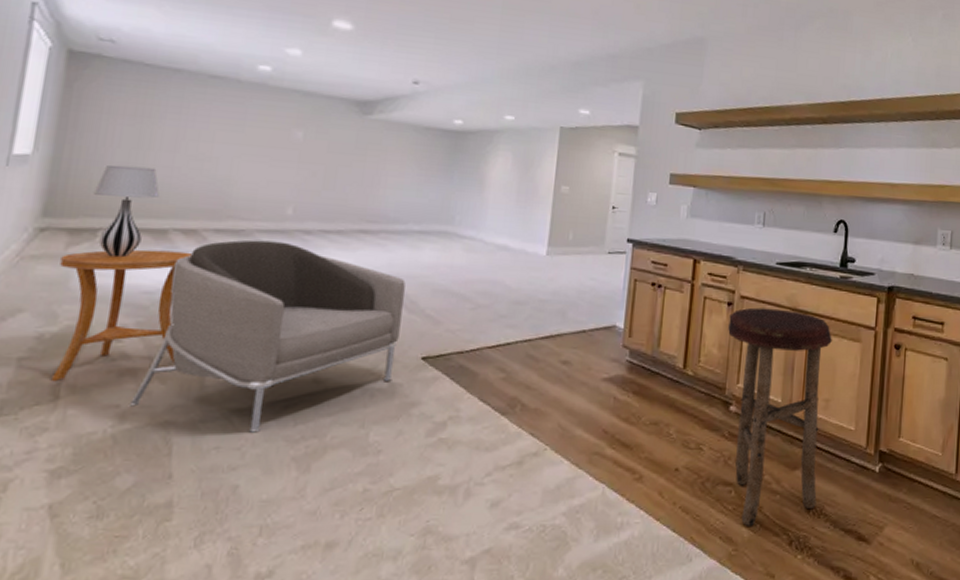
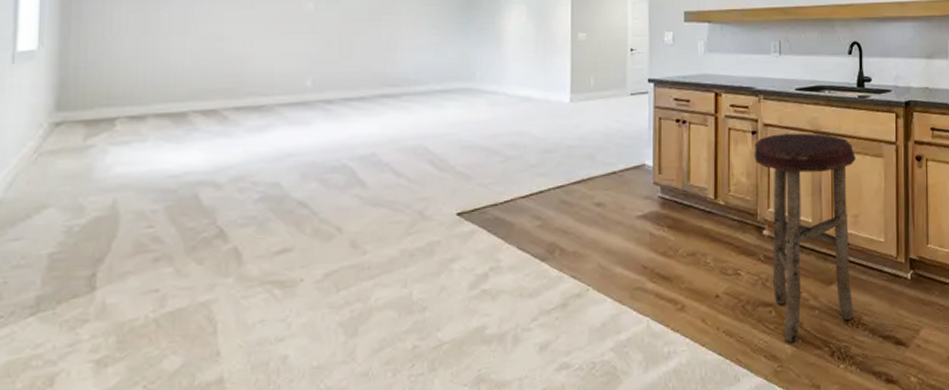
side table: present [52,249,193,381] -> none [80,132,216,272]
table lamp: present [94,164,159,258] -> none [107,52,174,145]
armchair: present [128,240,406,433] -> none [167,113,433,303]

